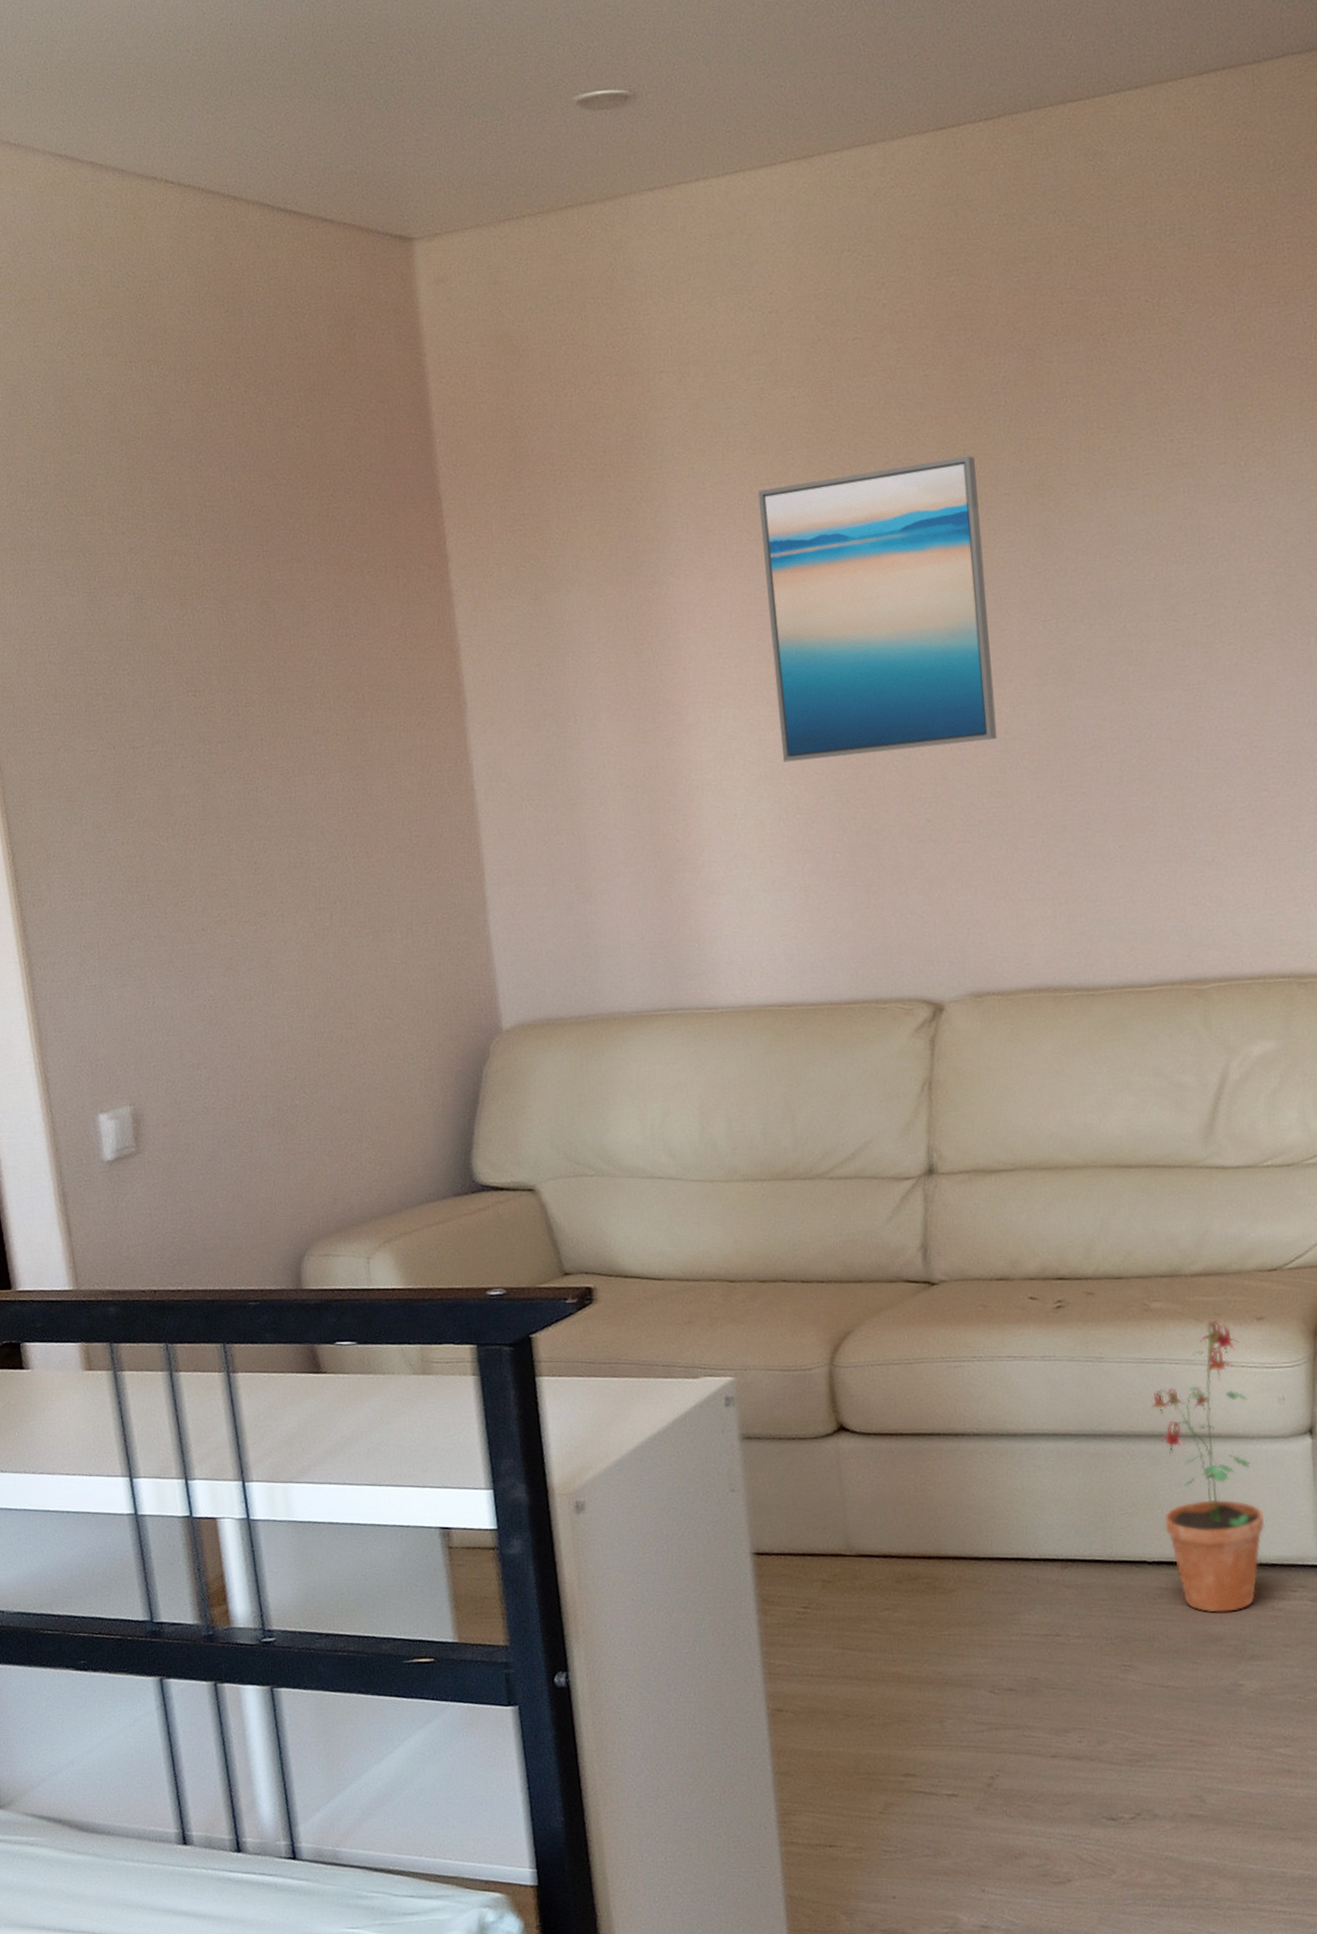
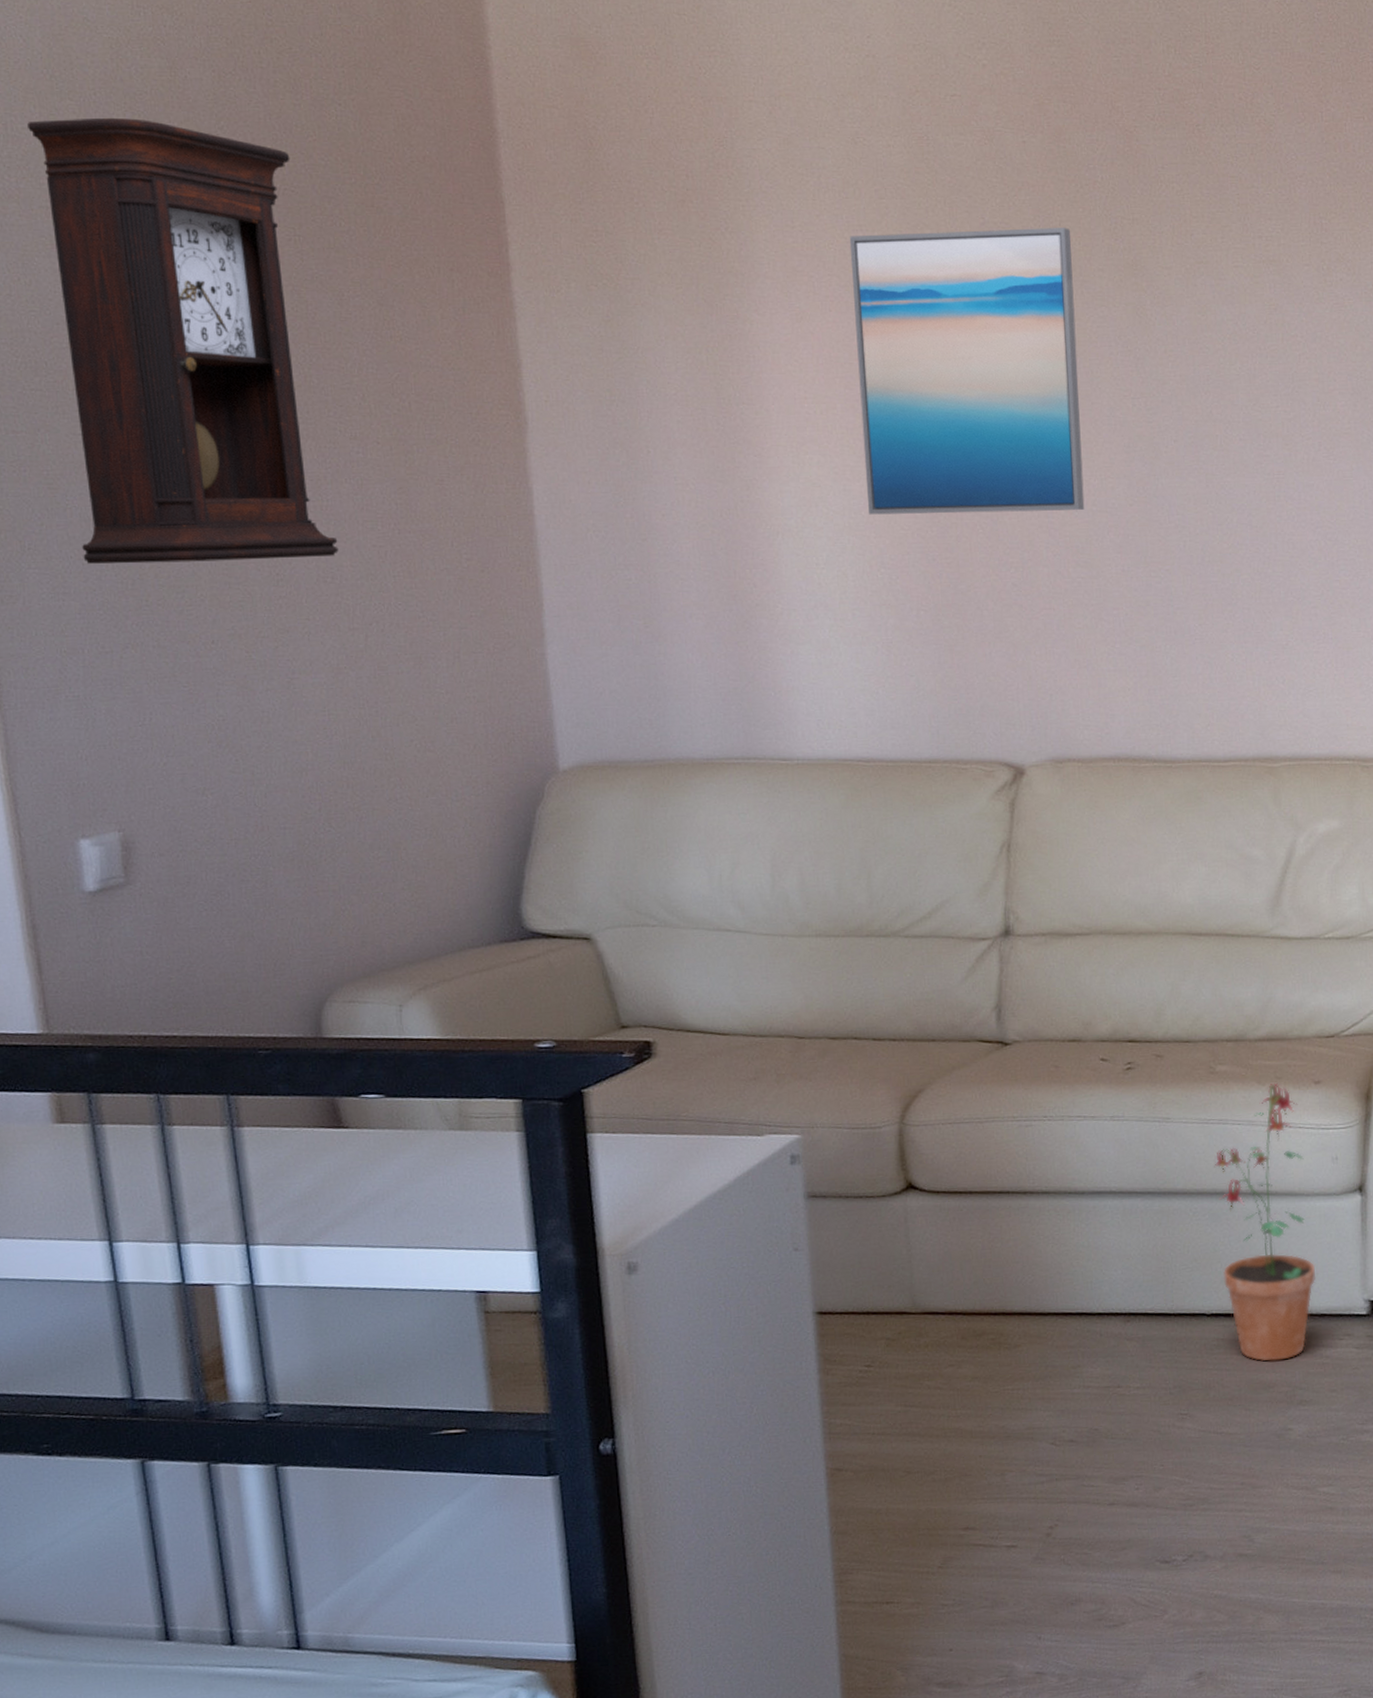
pendulum clock: none [45,462,306,866] -> present [27,117,339,564]

